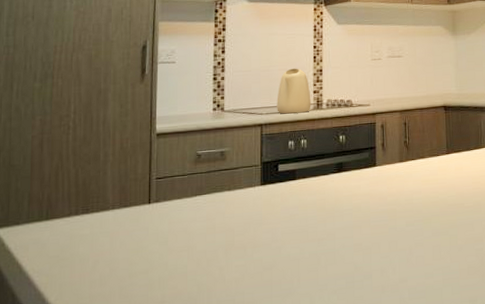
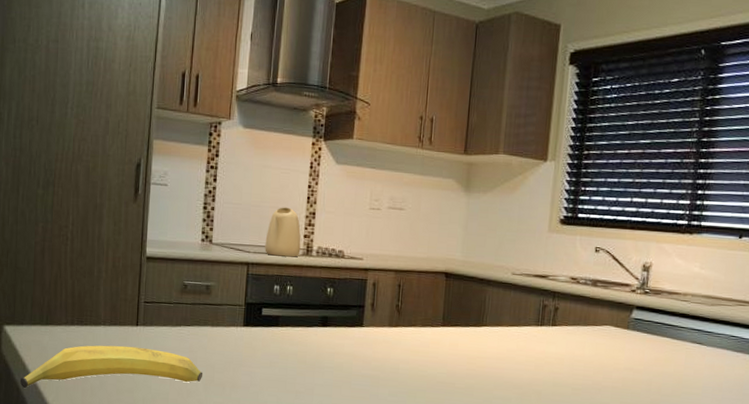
banana: none [15,224,223,293] -> present [19,345,203,388]

